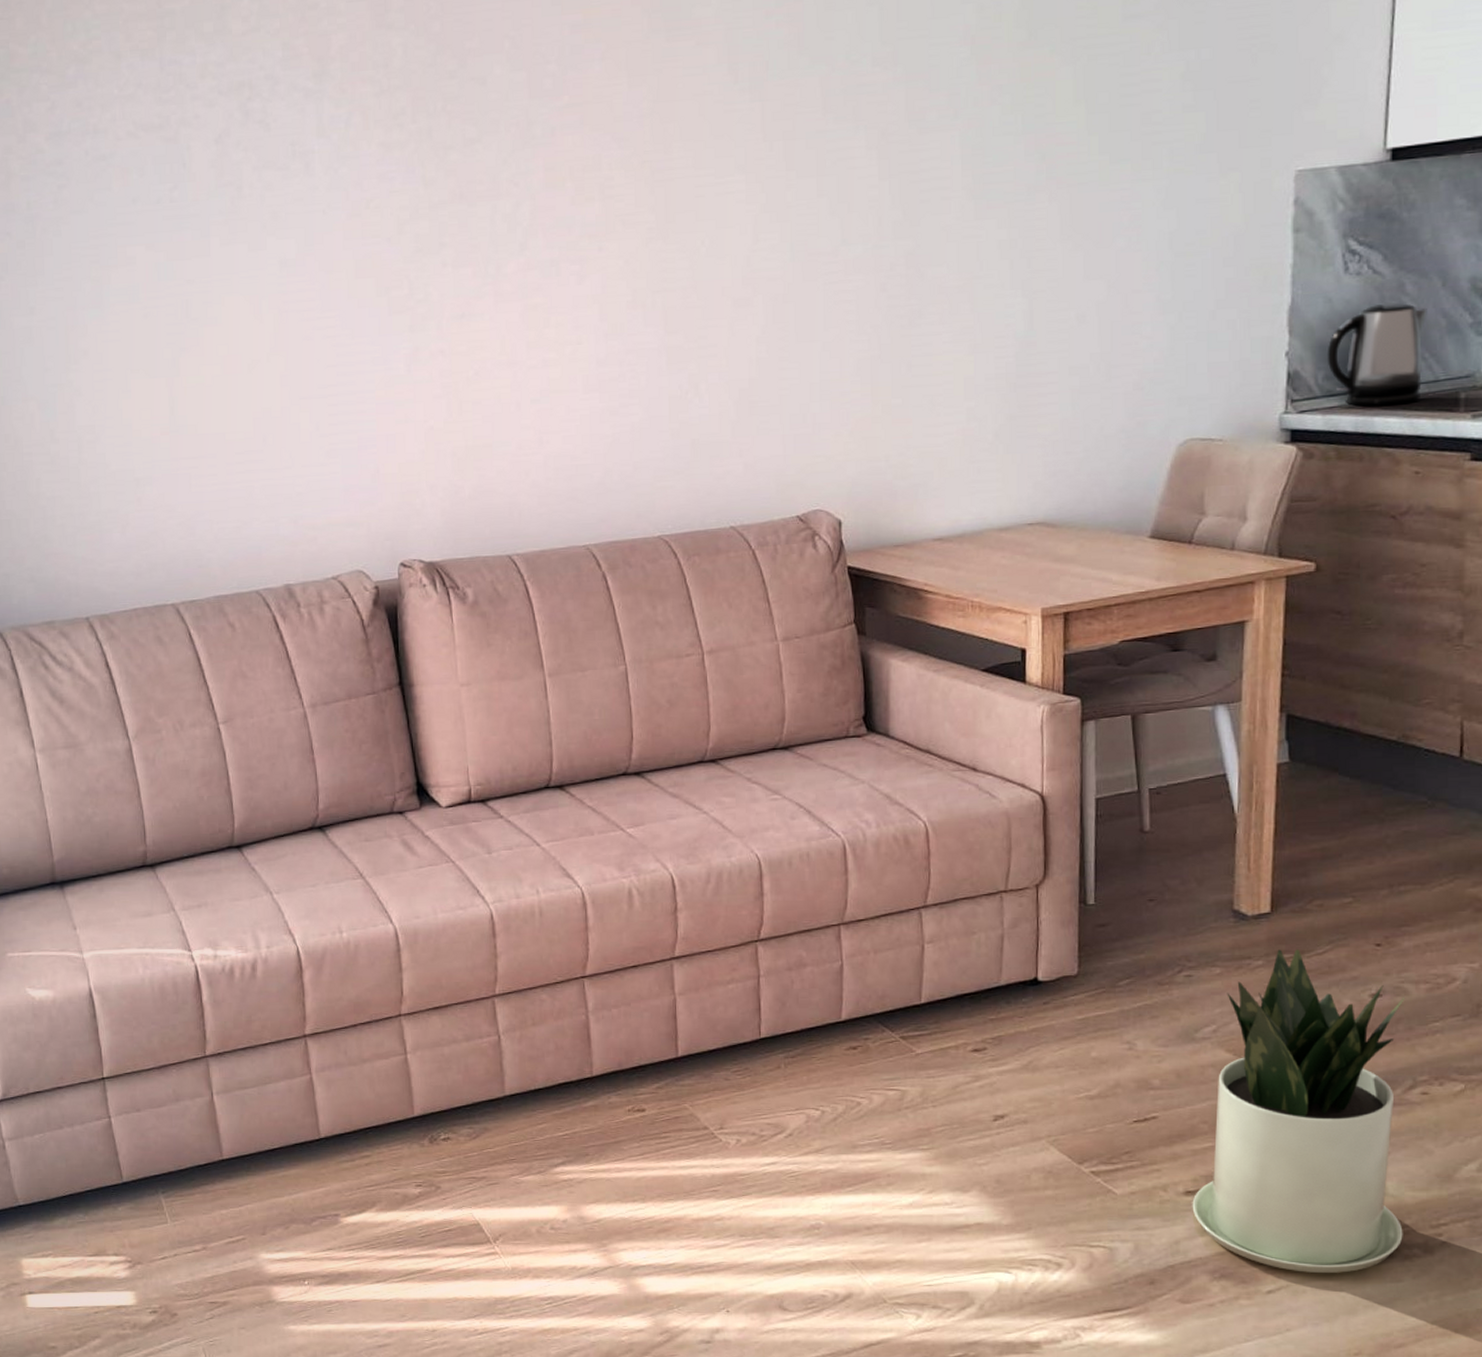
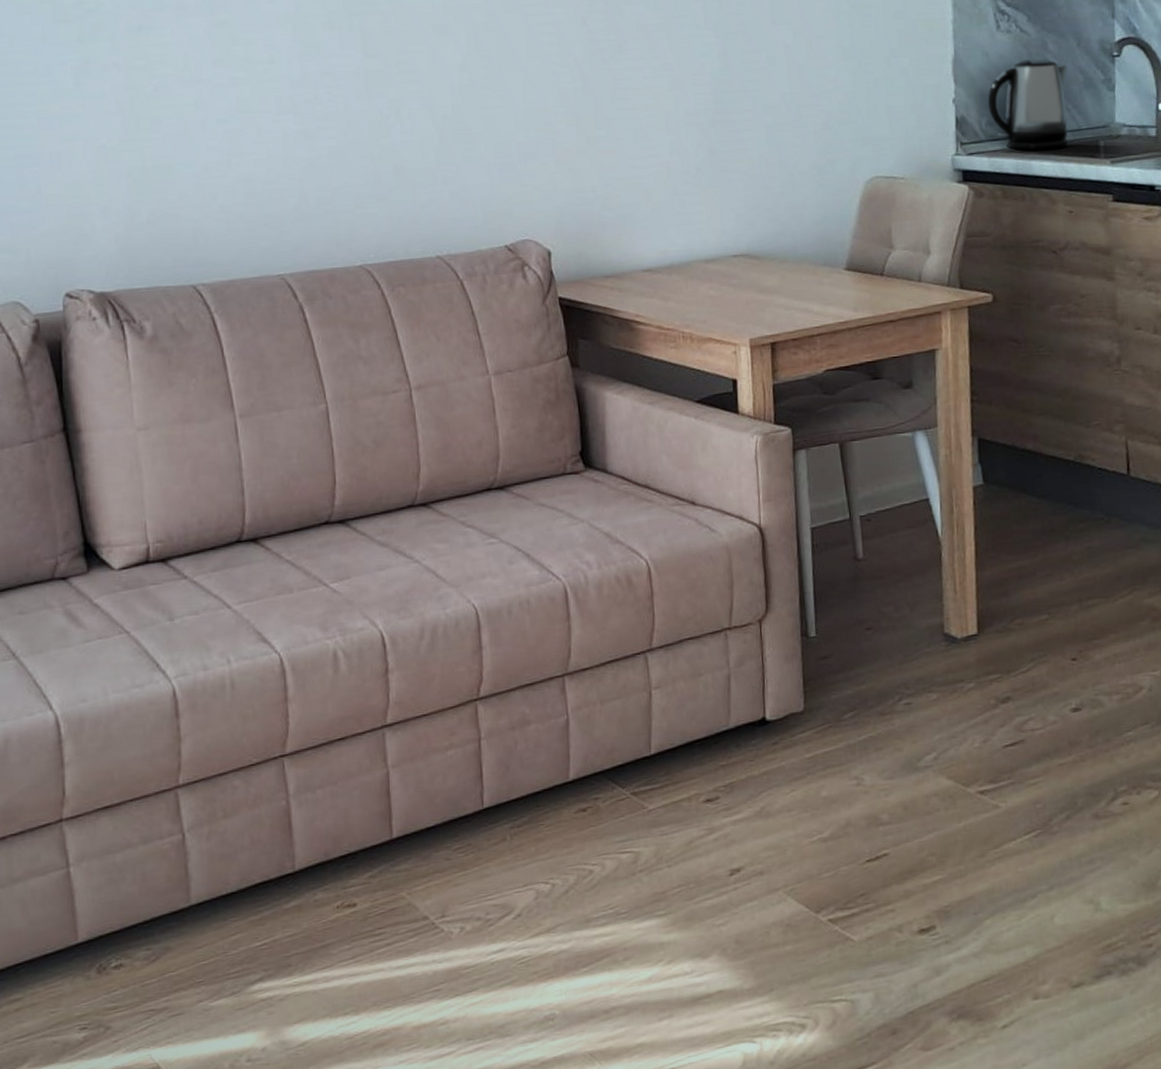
planter: present [1192,949,1406,1273] -> none [926,669,1119,1002]

